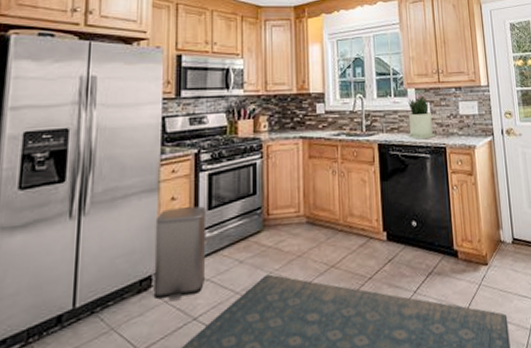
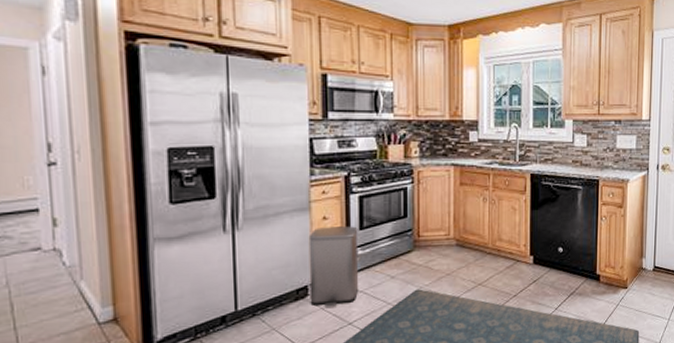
planter: present [407,95,436,140] -> none [562,127,590,171]

